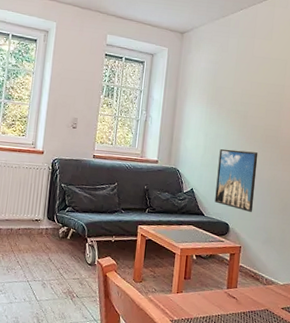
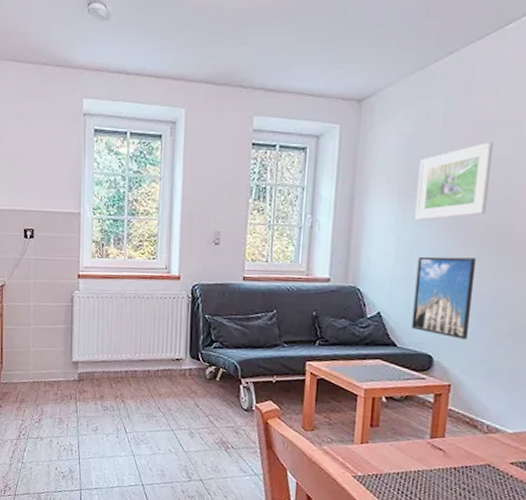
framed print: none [217,72,269,123] -> present [414,142,494,220]

